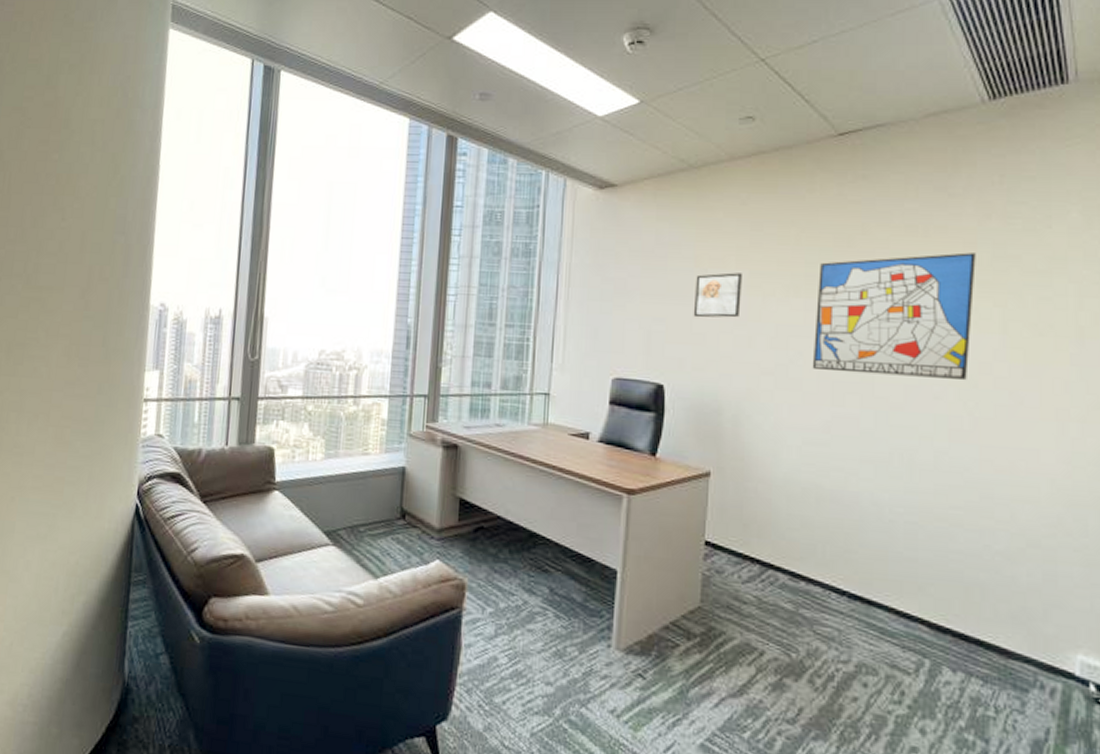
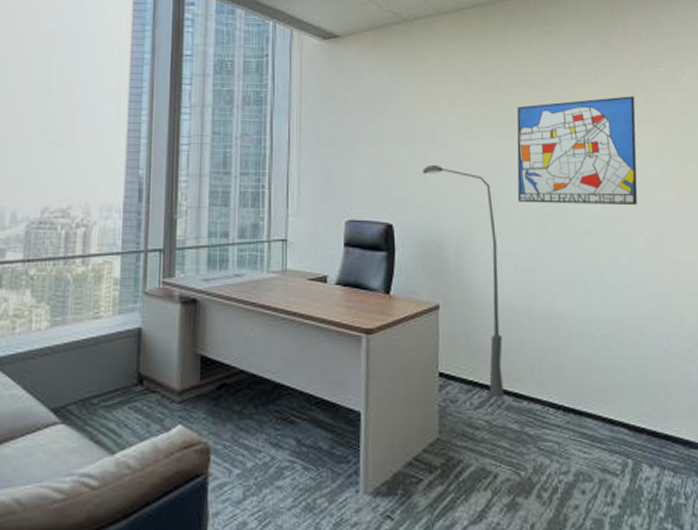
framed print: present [693,272,742,318] -> none [414,116,455,159]
floor lamp: none [701,323,783,575] -> present [422,164,505,398]

